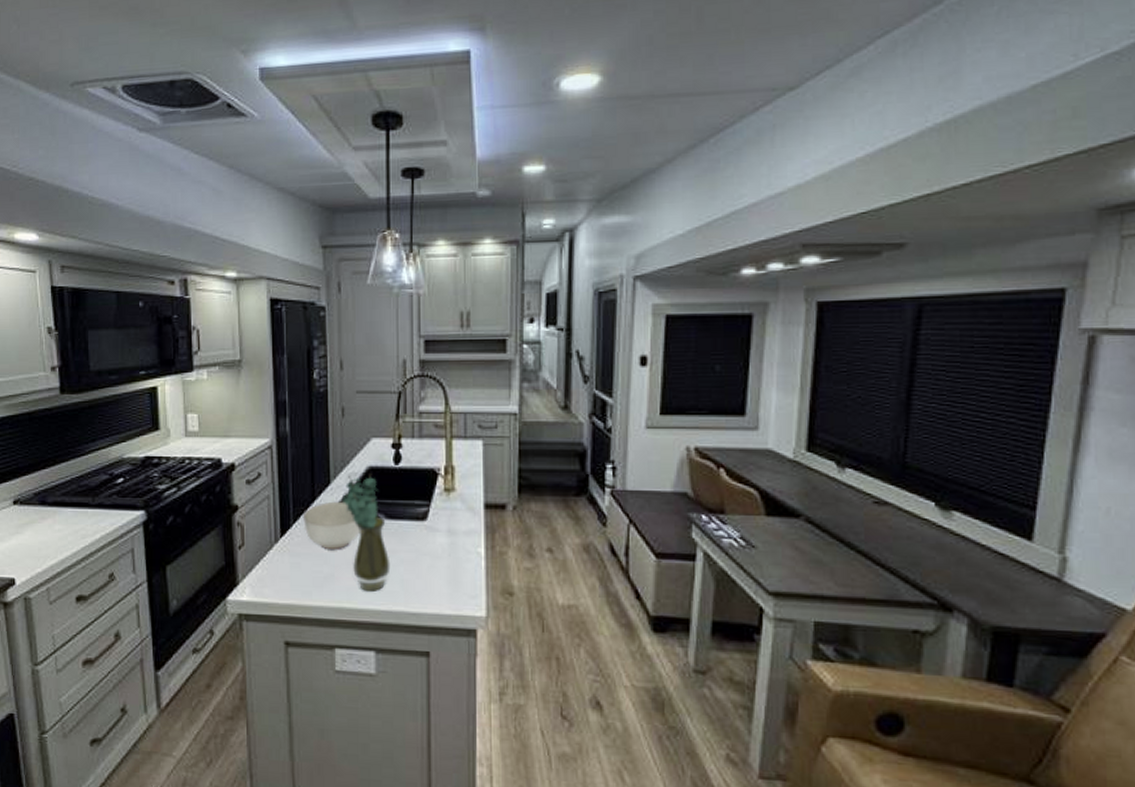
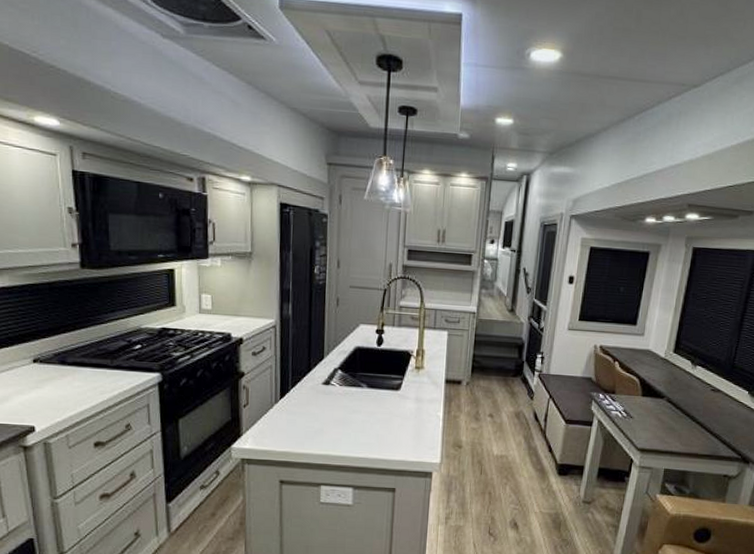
bowl: present [303,501,360,549] -> none [300,372,346,410]
vase: present [343,474,391,591] -> none [333,352,369,443]

